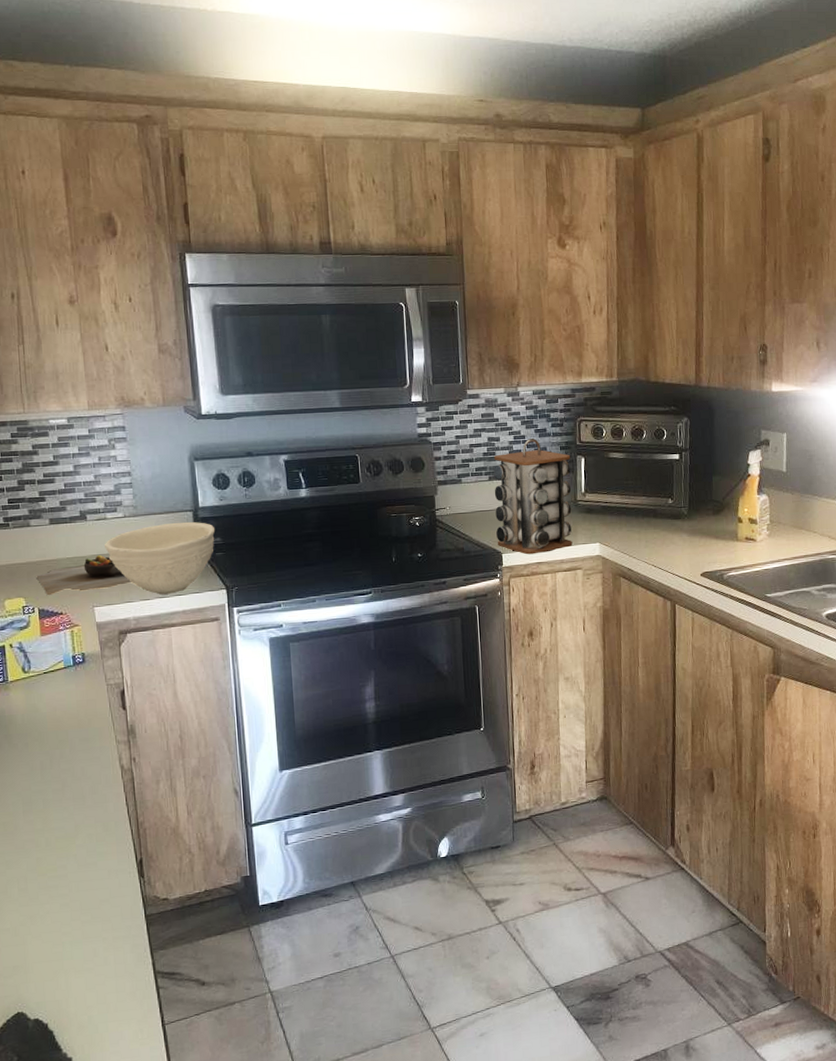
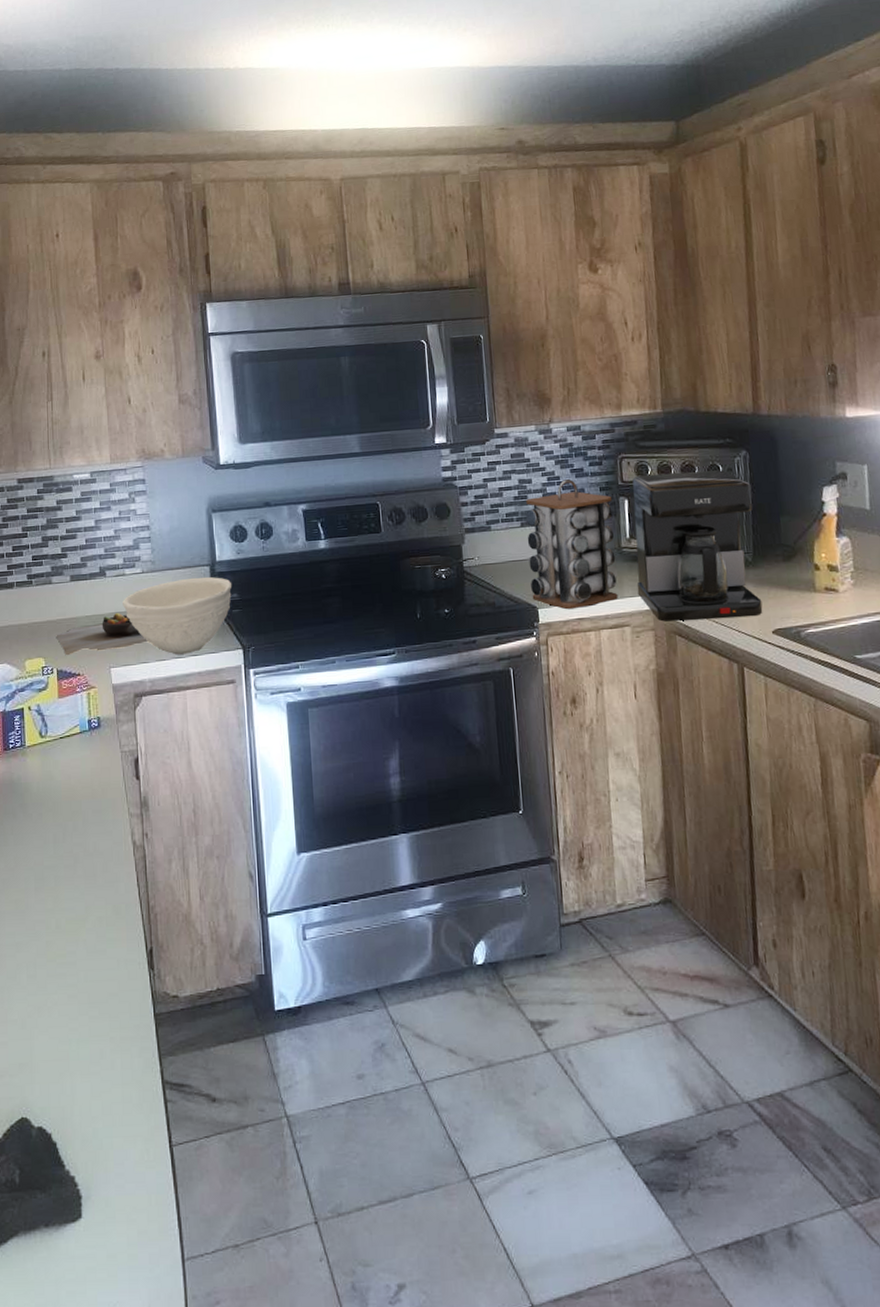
coffee maker: none [589,434,694,566] -> present [632,470,763,622]

